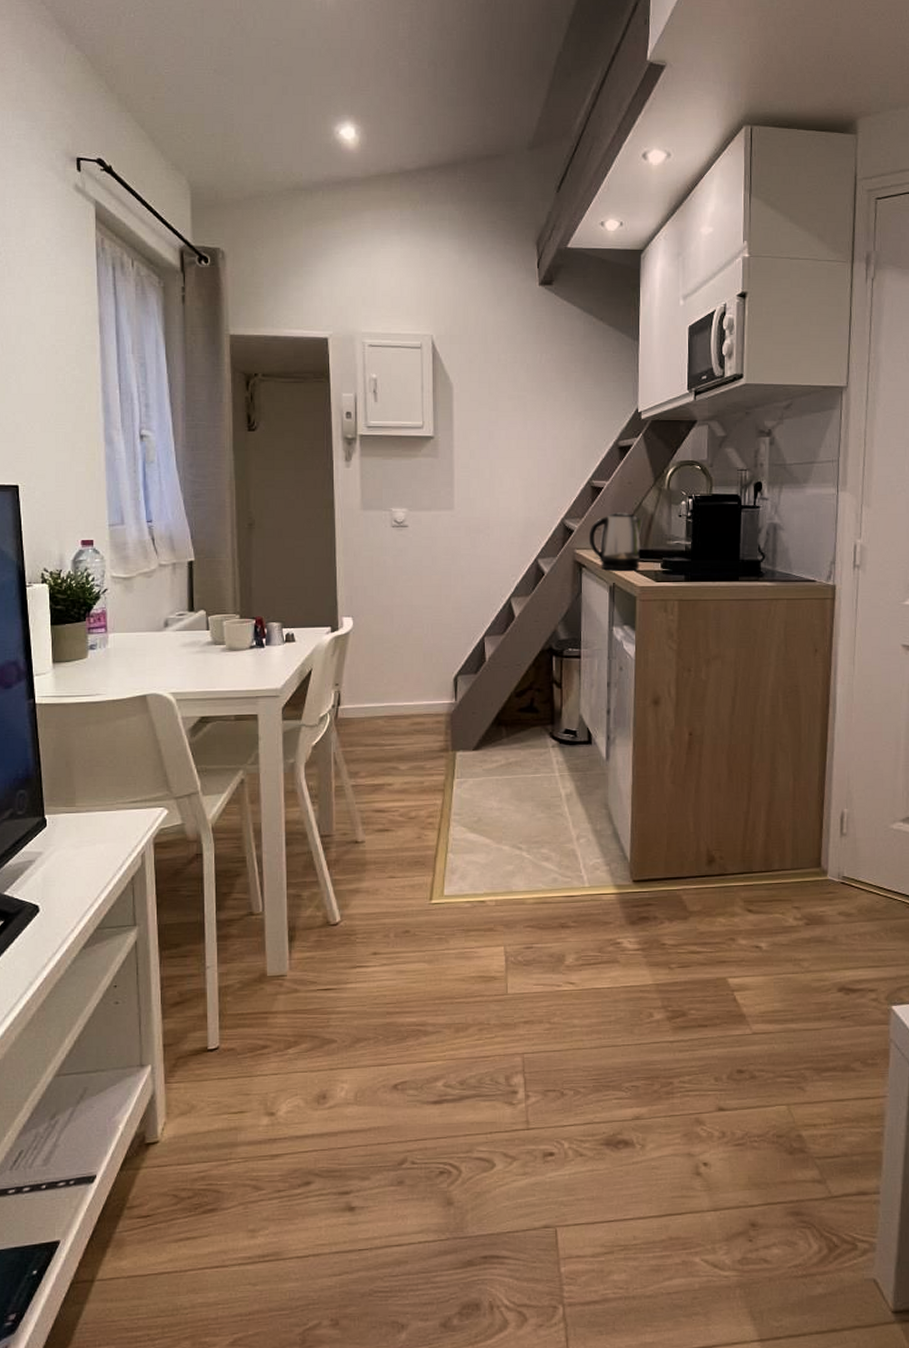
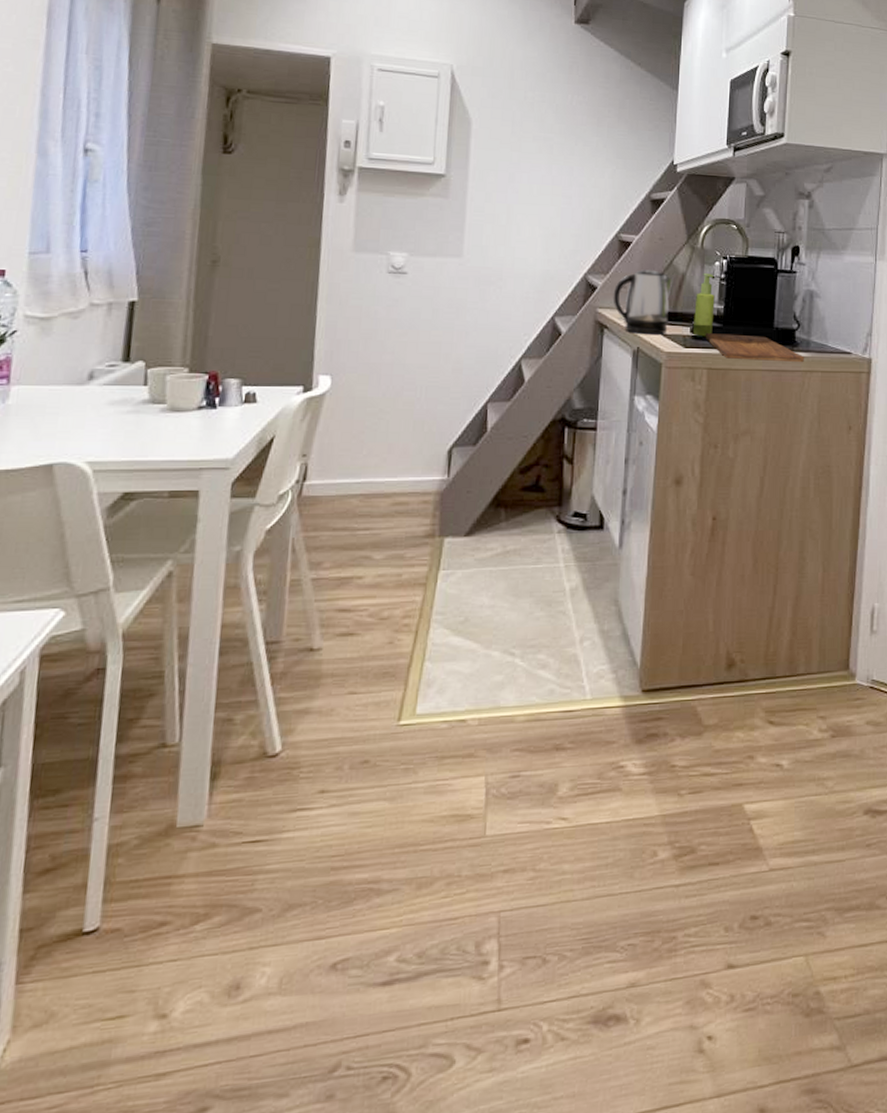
soap dispenser: none [664,513,683,571] -> present [693,274,715,337]
cutting board: none [675,567,770,592] -> present [705,333,804,363]

